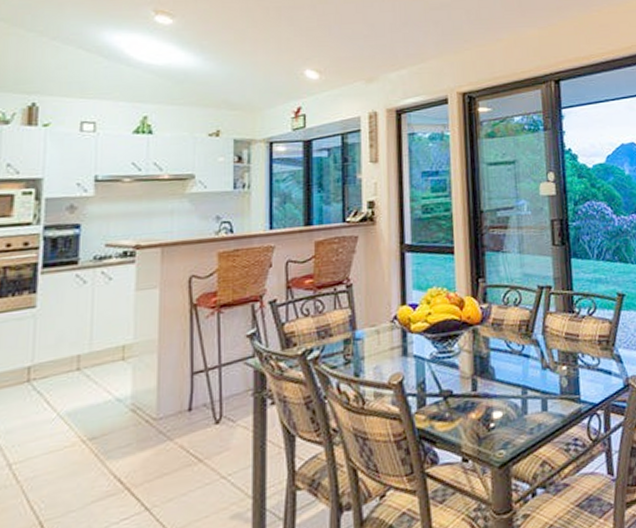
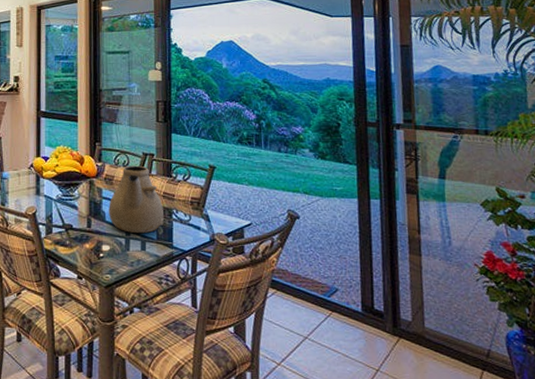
teapot: none [498,302,568,391] -> present [109,165,164,234]

